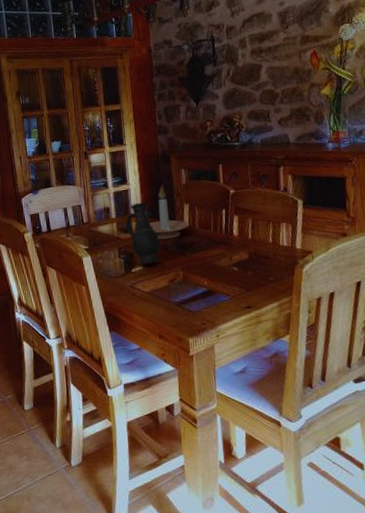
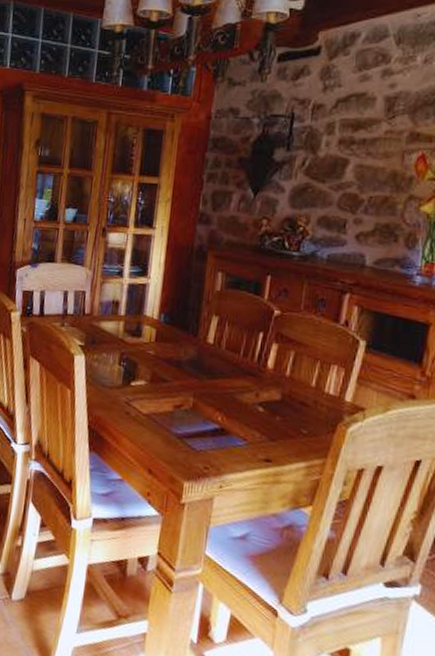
jug: present [125,202,161,265] -> none [135,302,174,381]
candle holder: present [150,185,189,239] -> none [165,286,214,355]

